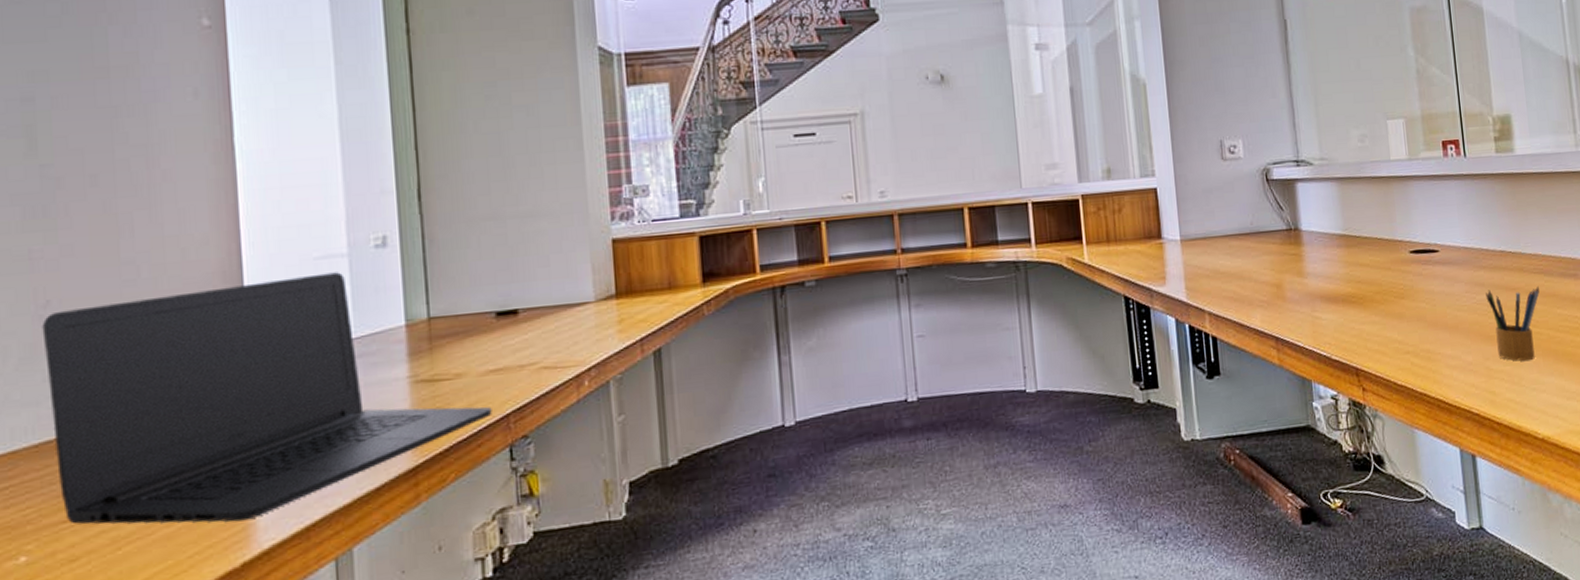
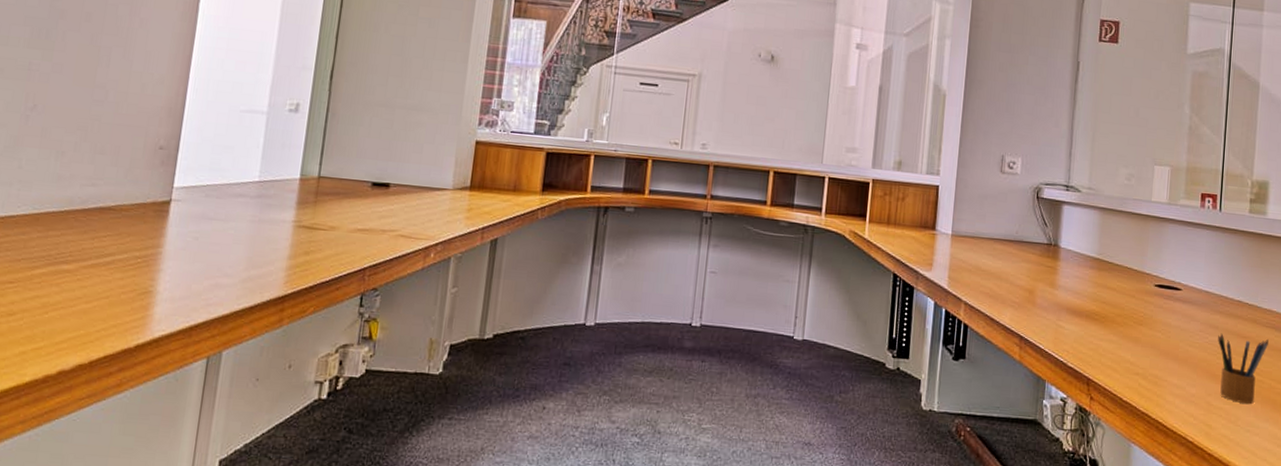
laptop: present [42,272,492,525] -> none [12,114,354,311]

